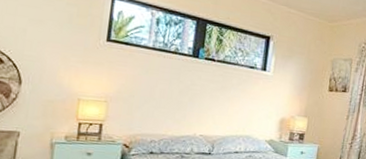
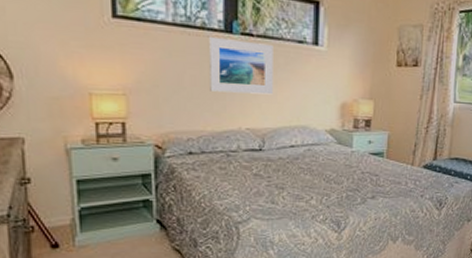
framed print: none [175,59,230,109] -> present [208,36,273,95]

